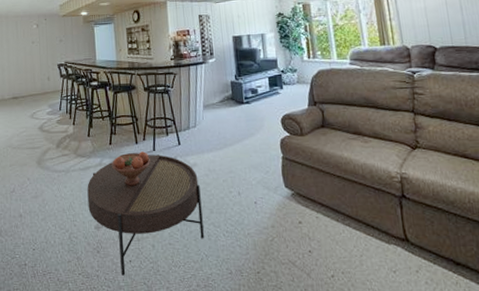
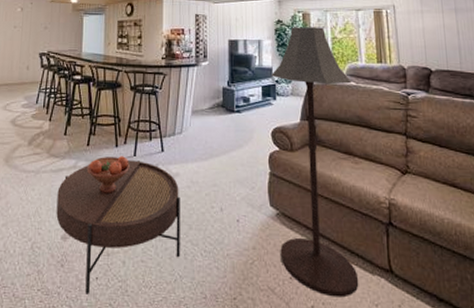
floor lamp: none [277,16,376,267] -> present [272,27,359,298]

